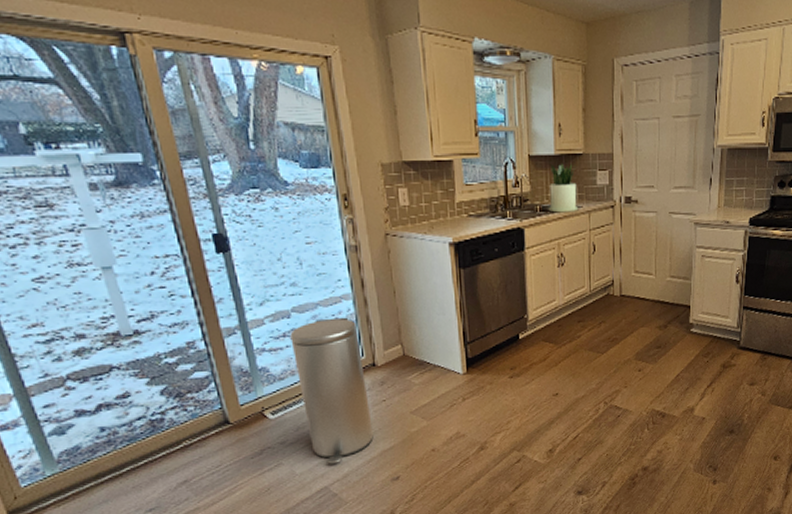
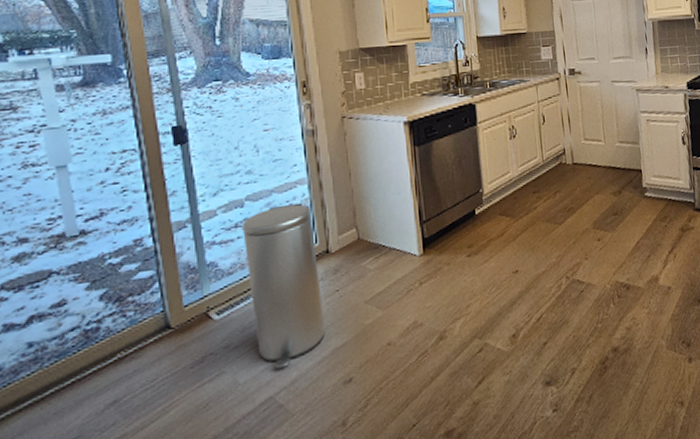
planter: present [548,163,579,213] -> none [497,42,527,88]

